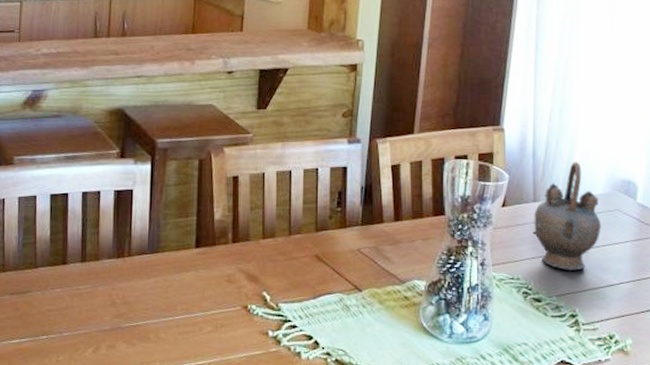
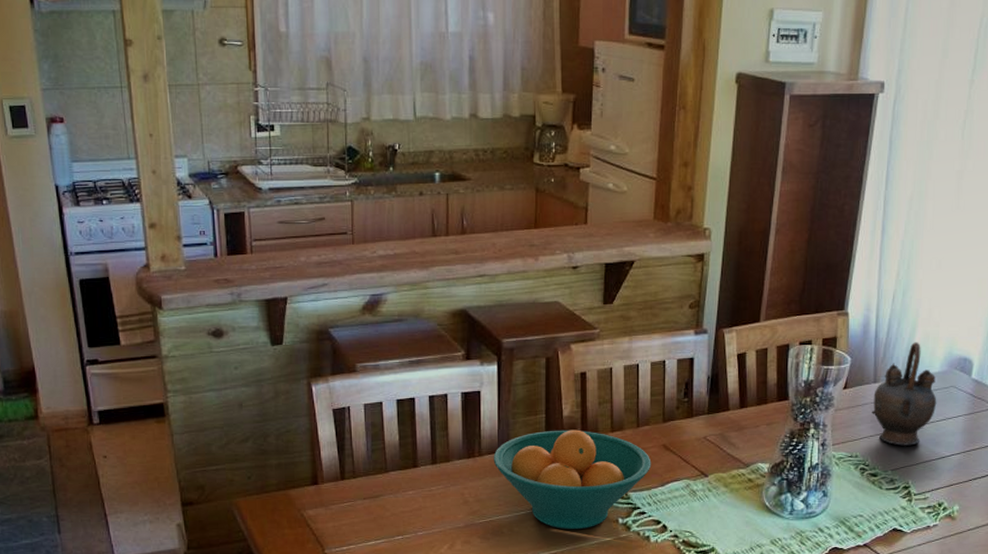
fruit bowl: none [143,233,303,341] -> present [493,429,652,530]

